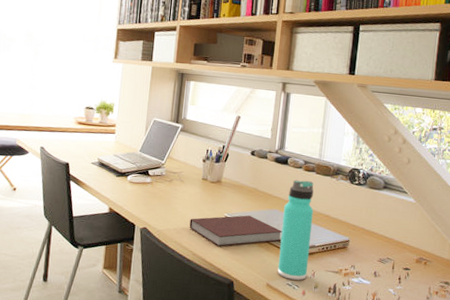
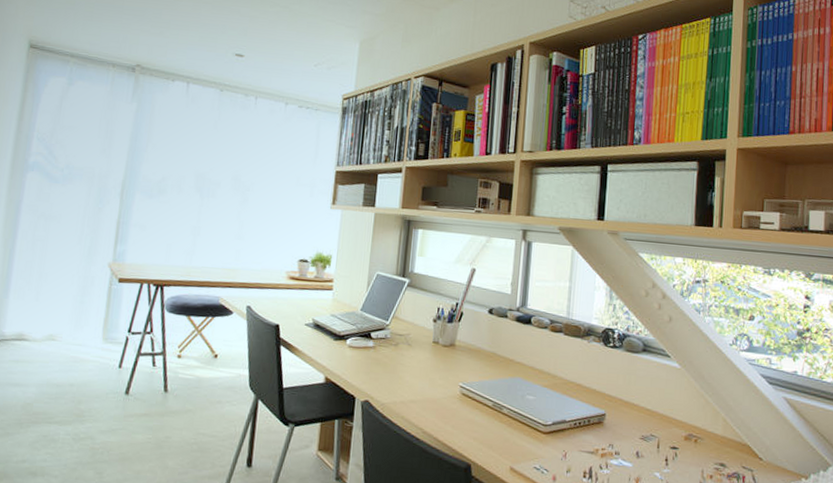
notebook: present [189,215,283,247] -> none [418,384,527,423]
thermos bottle: present [277,180,314,280] -> none [522,342,563,463]

